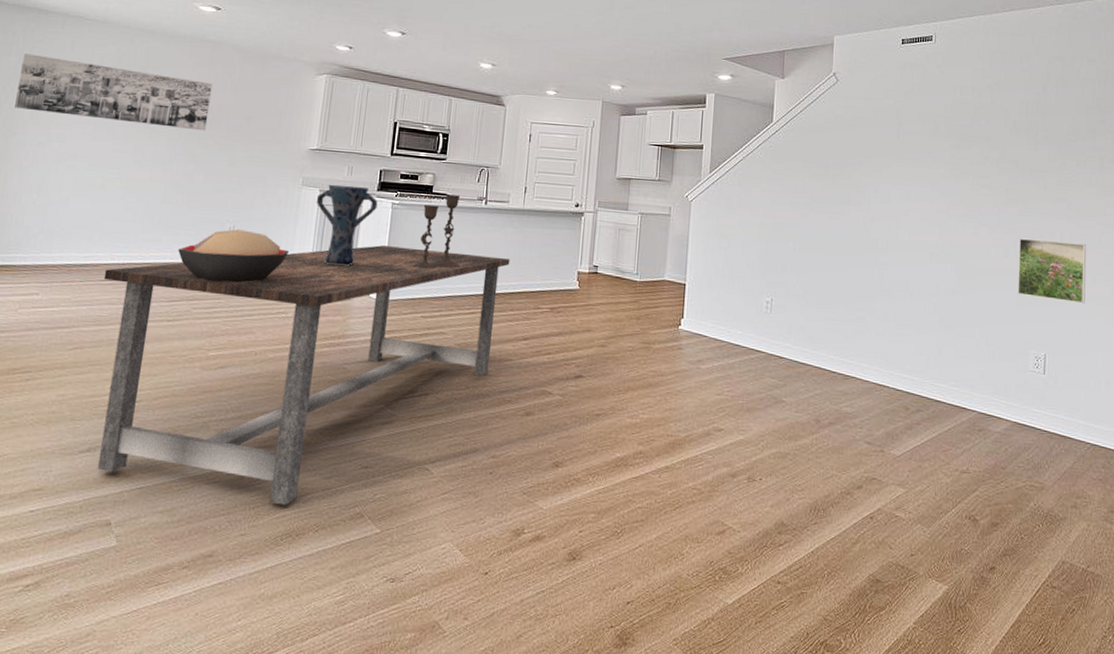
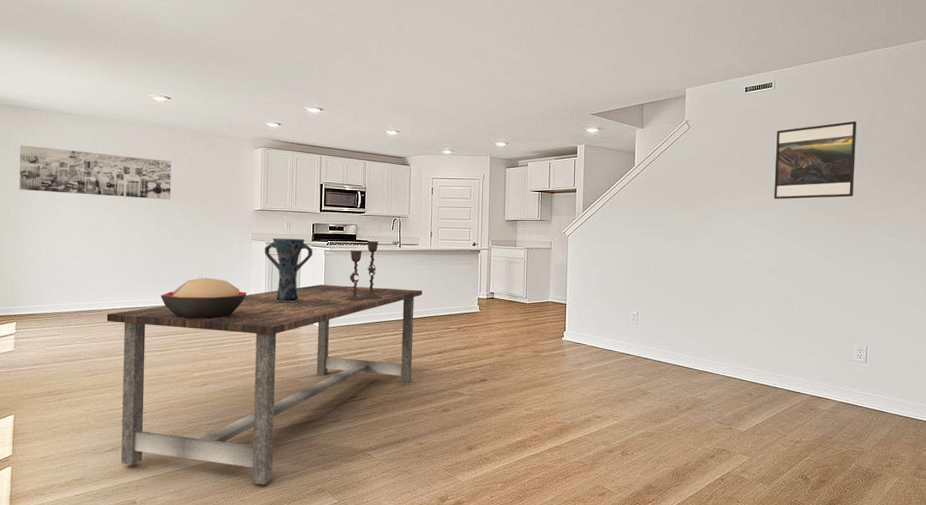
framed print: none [934,84,1028,173] -> present [774,121,857,199]
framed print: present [1018,238,1087,304] -> none [844,252,905,304]

